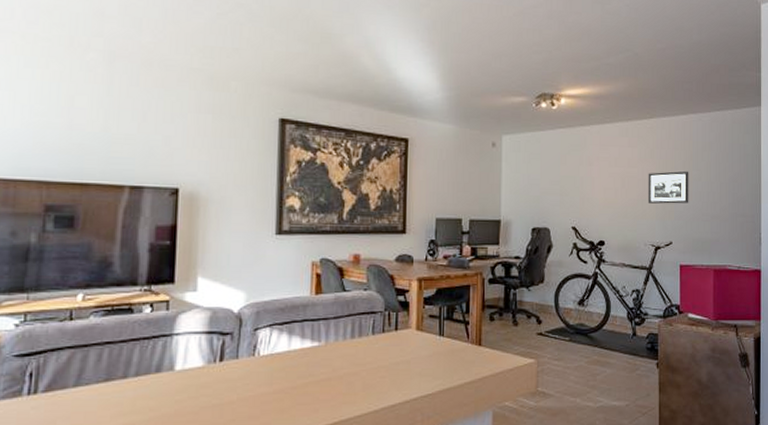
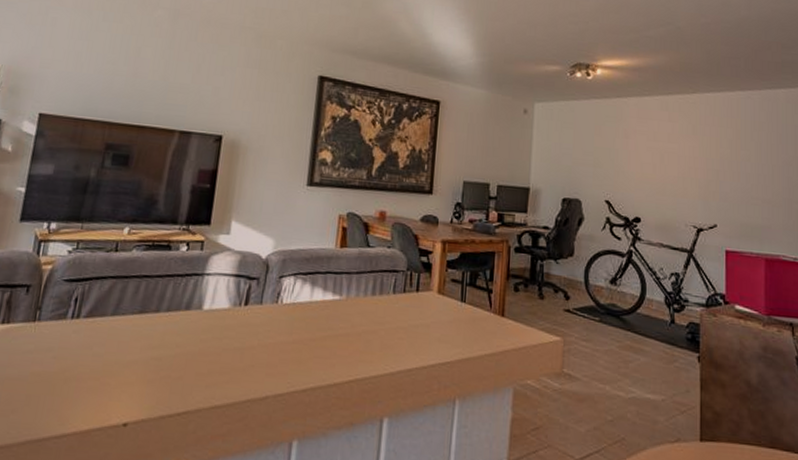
picture frame: present [648,171,689,204] -> none [689,149,737,185]

